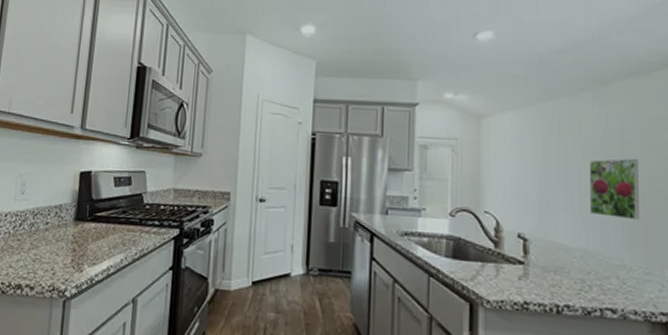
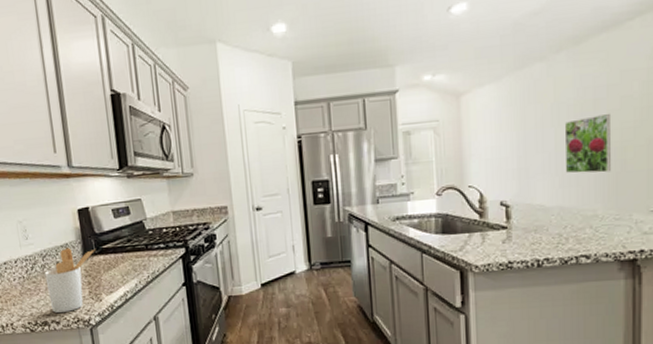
utensil holder: none [29,209,88,279] -> present [44,247,95,314]

